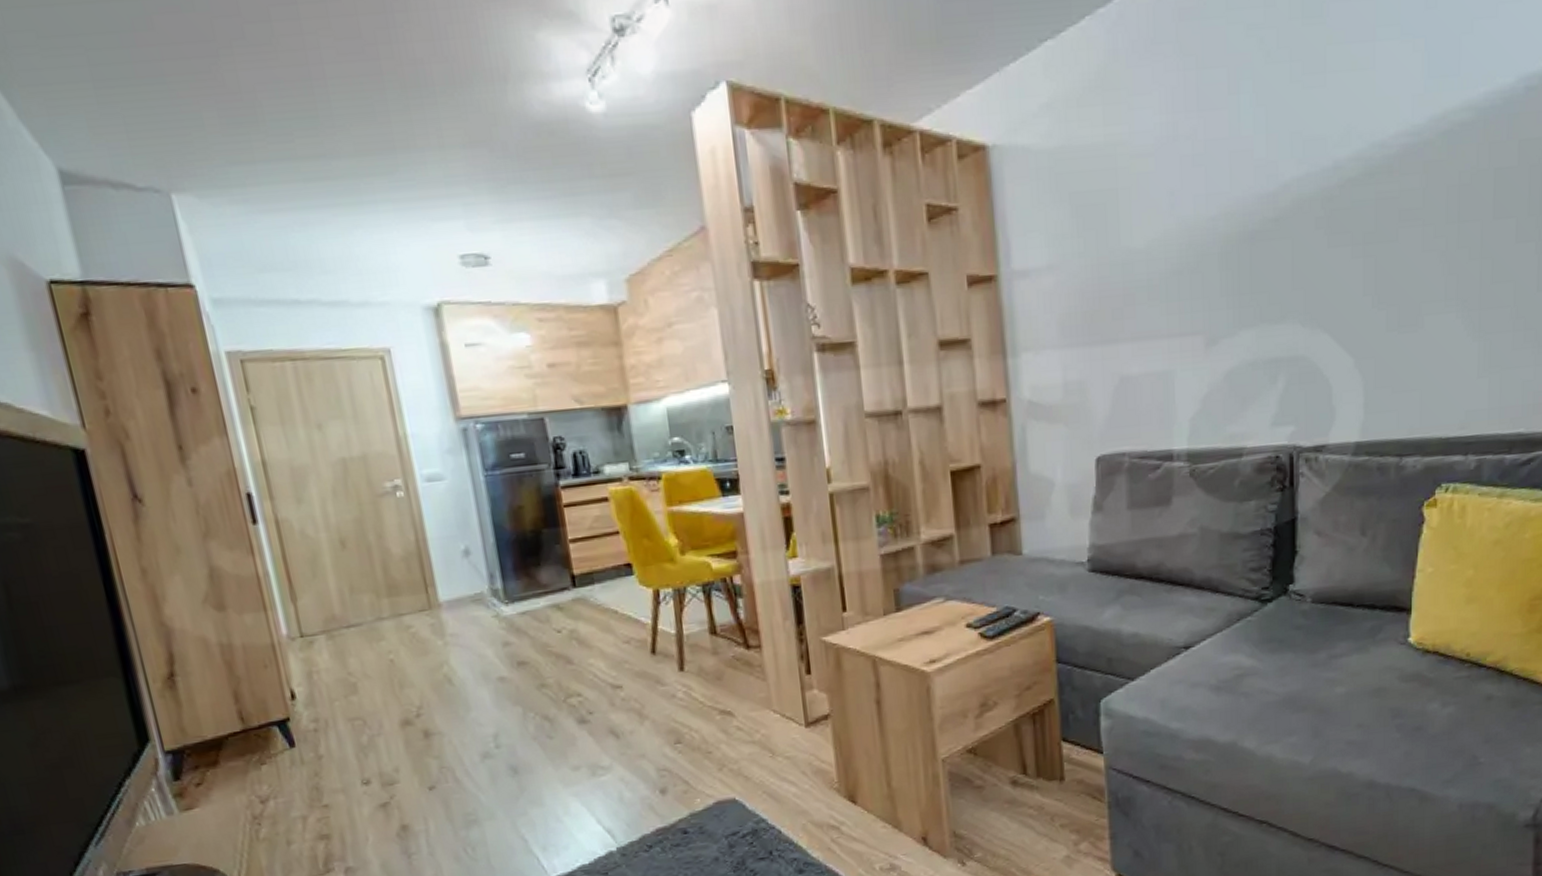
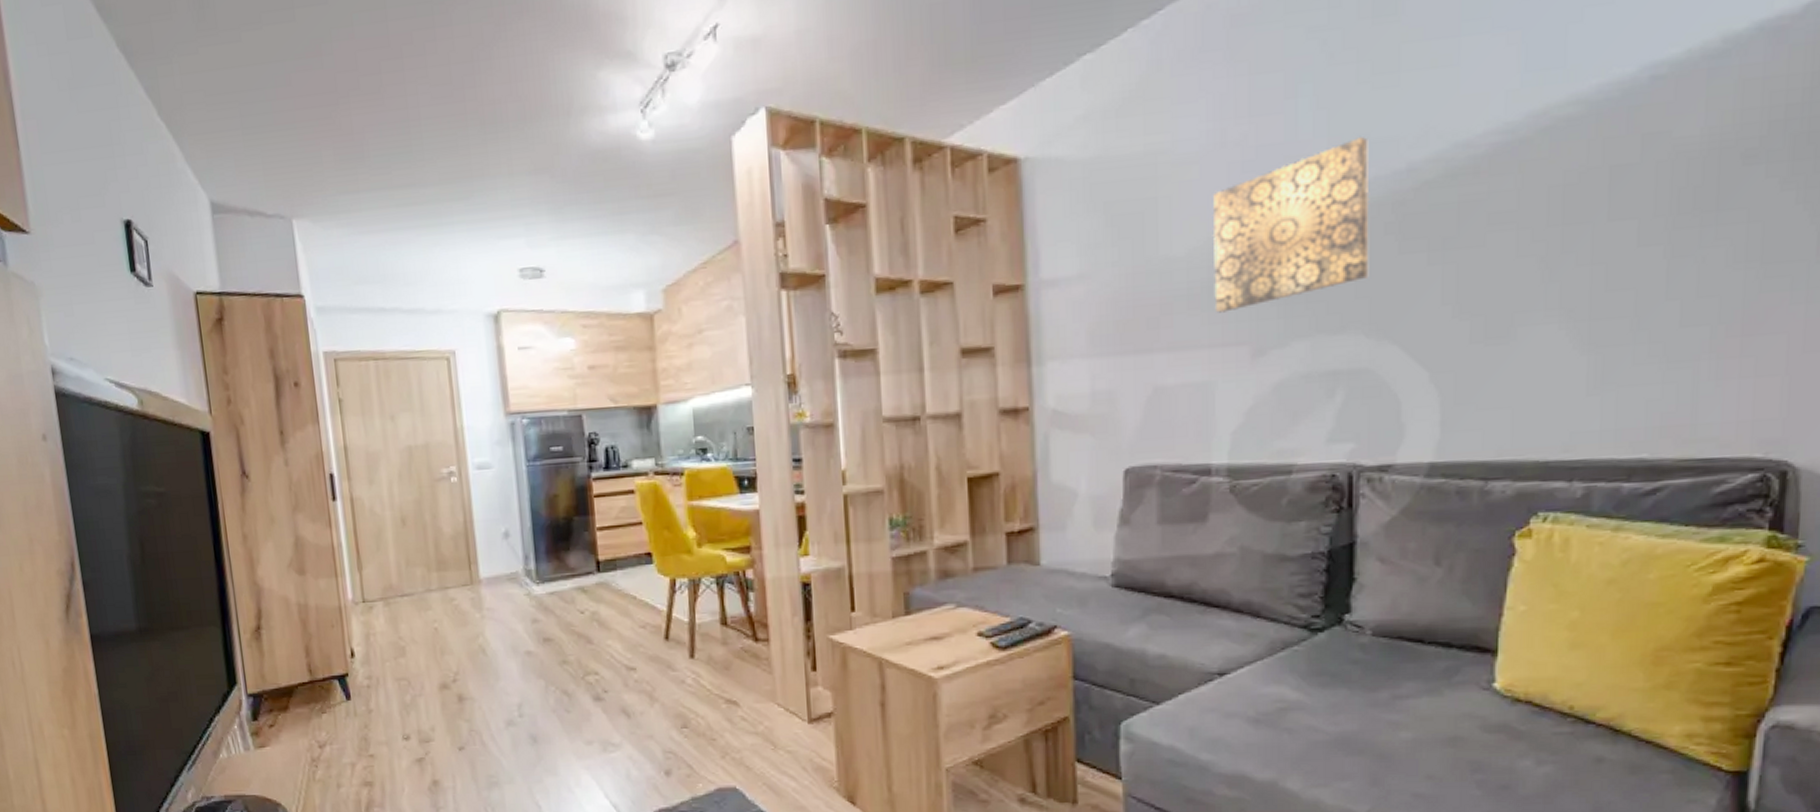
wall art: none [1167,135,1304,304] -> present [1212,137,1370,313]

